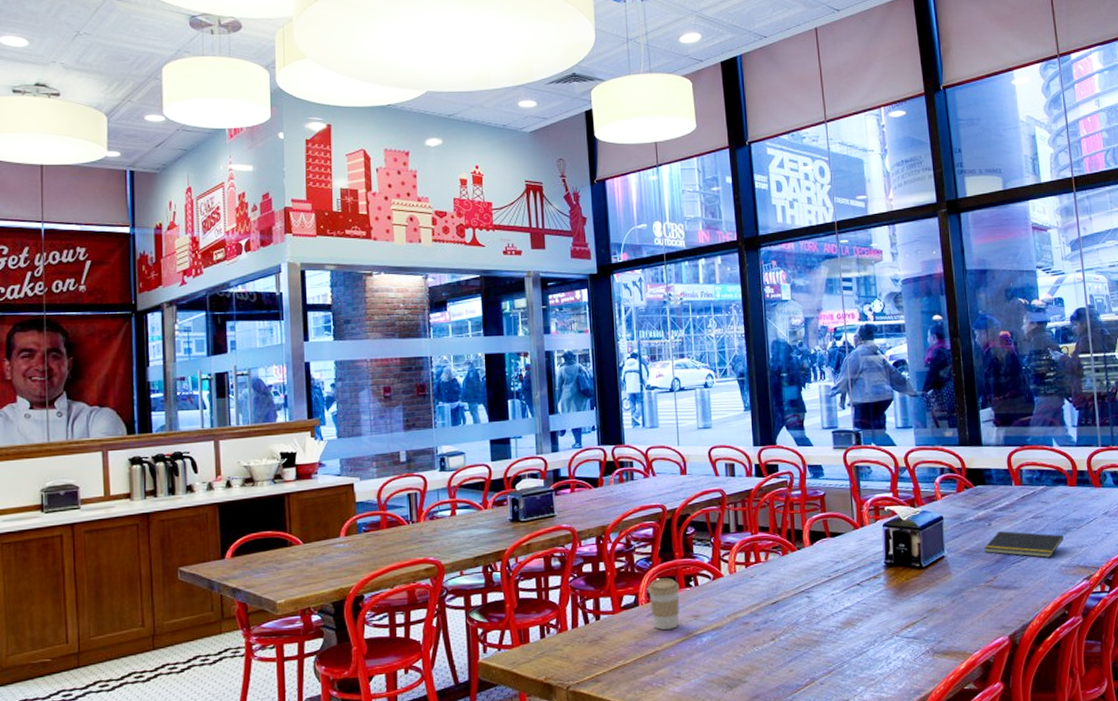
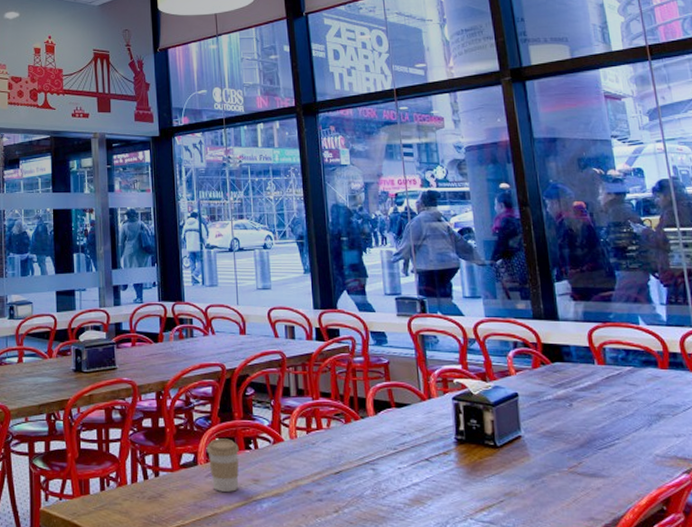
notepad: present [984,531,1064,558] -> none [565,413,657,447]

